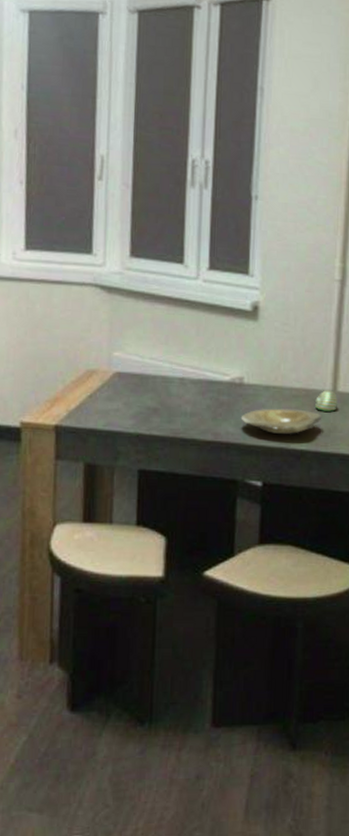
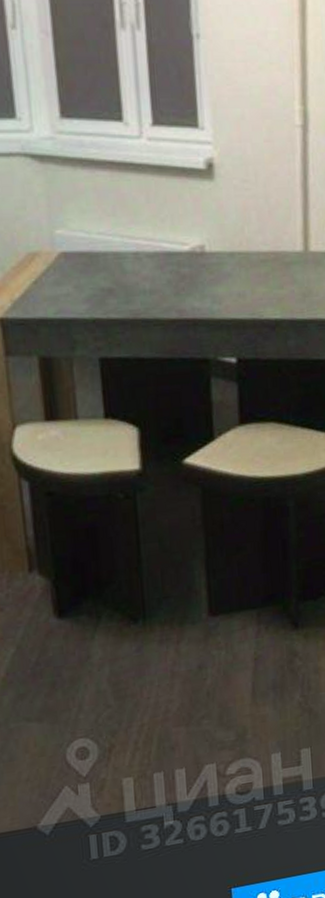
plate: present [240,408,321,434] -> none [206,275,294,304]
decorative egg: present [315,390,338,412] -> none [286,251,310,275]

